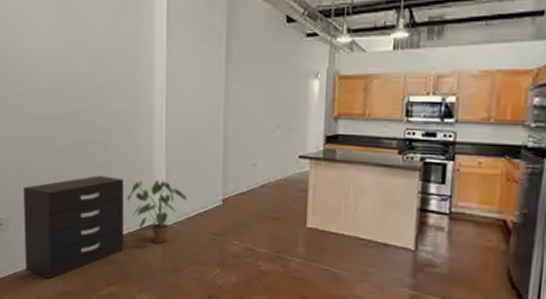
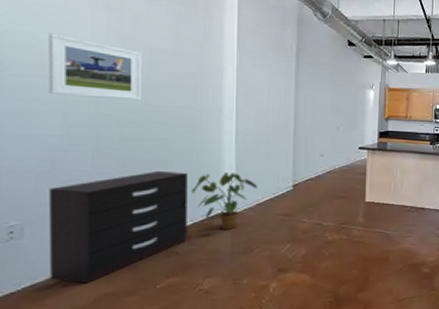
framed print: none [20,42,86,104] -> present [48,33,142,101]

